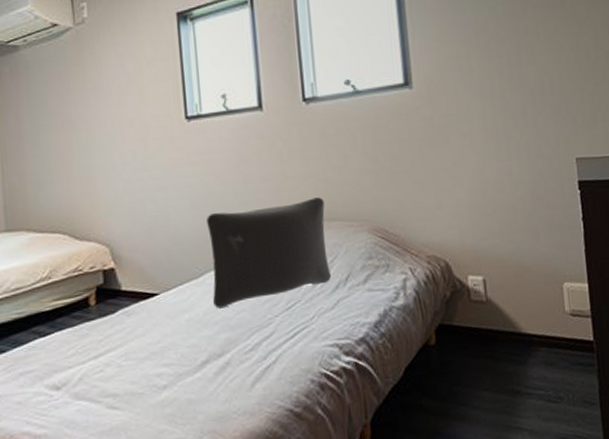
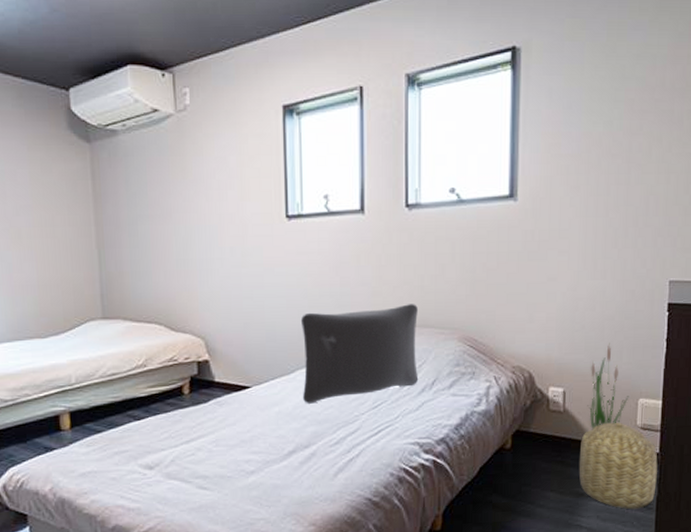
plant: none [508,226,553,319] -> present [587,343,629,429]
basket: none [509,309,597,406] -> present [579,422,658,510]

